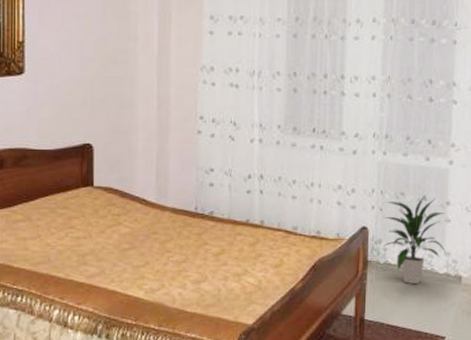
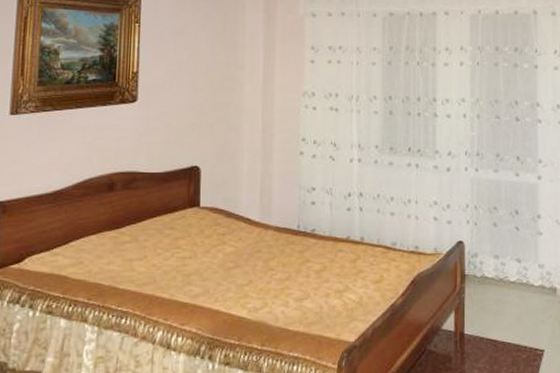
indoor plant: present [383,196,446,285] -> none [478,210,540,298]

